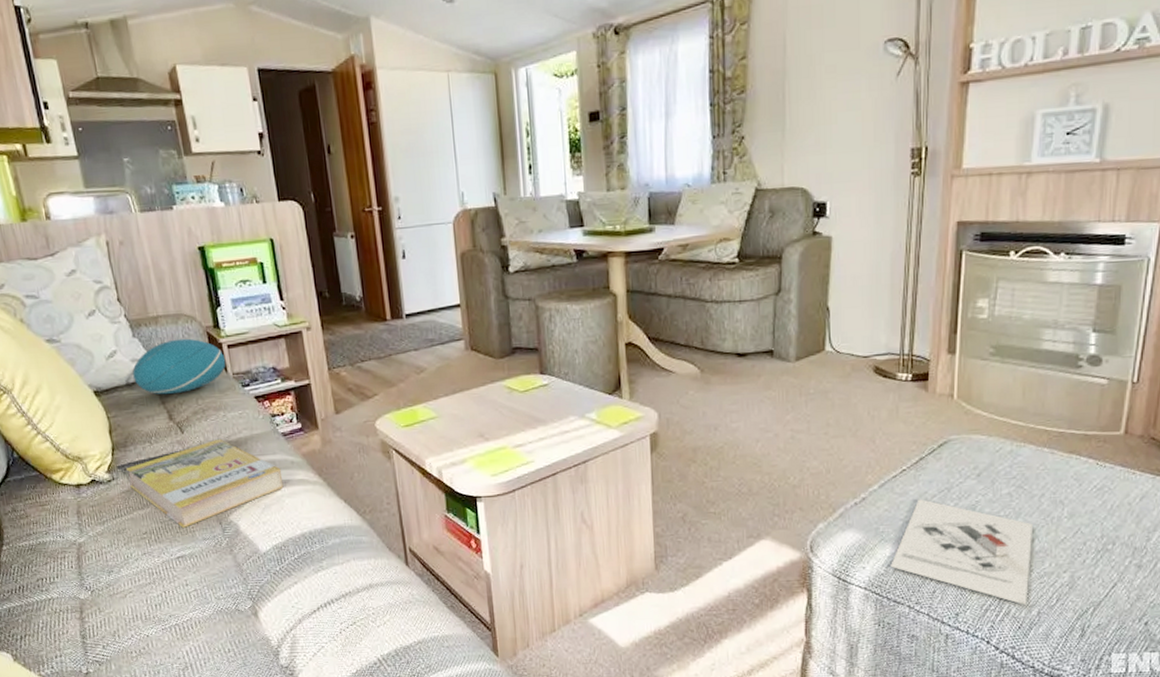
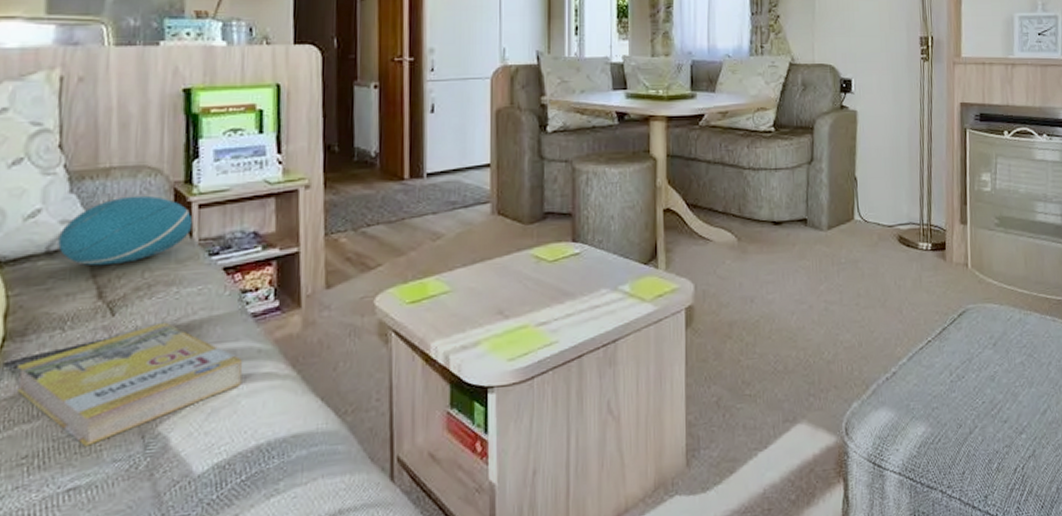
architectural model: present [890,499,1032,605] -> none [922,371,1047,482]

